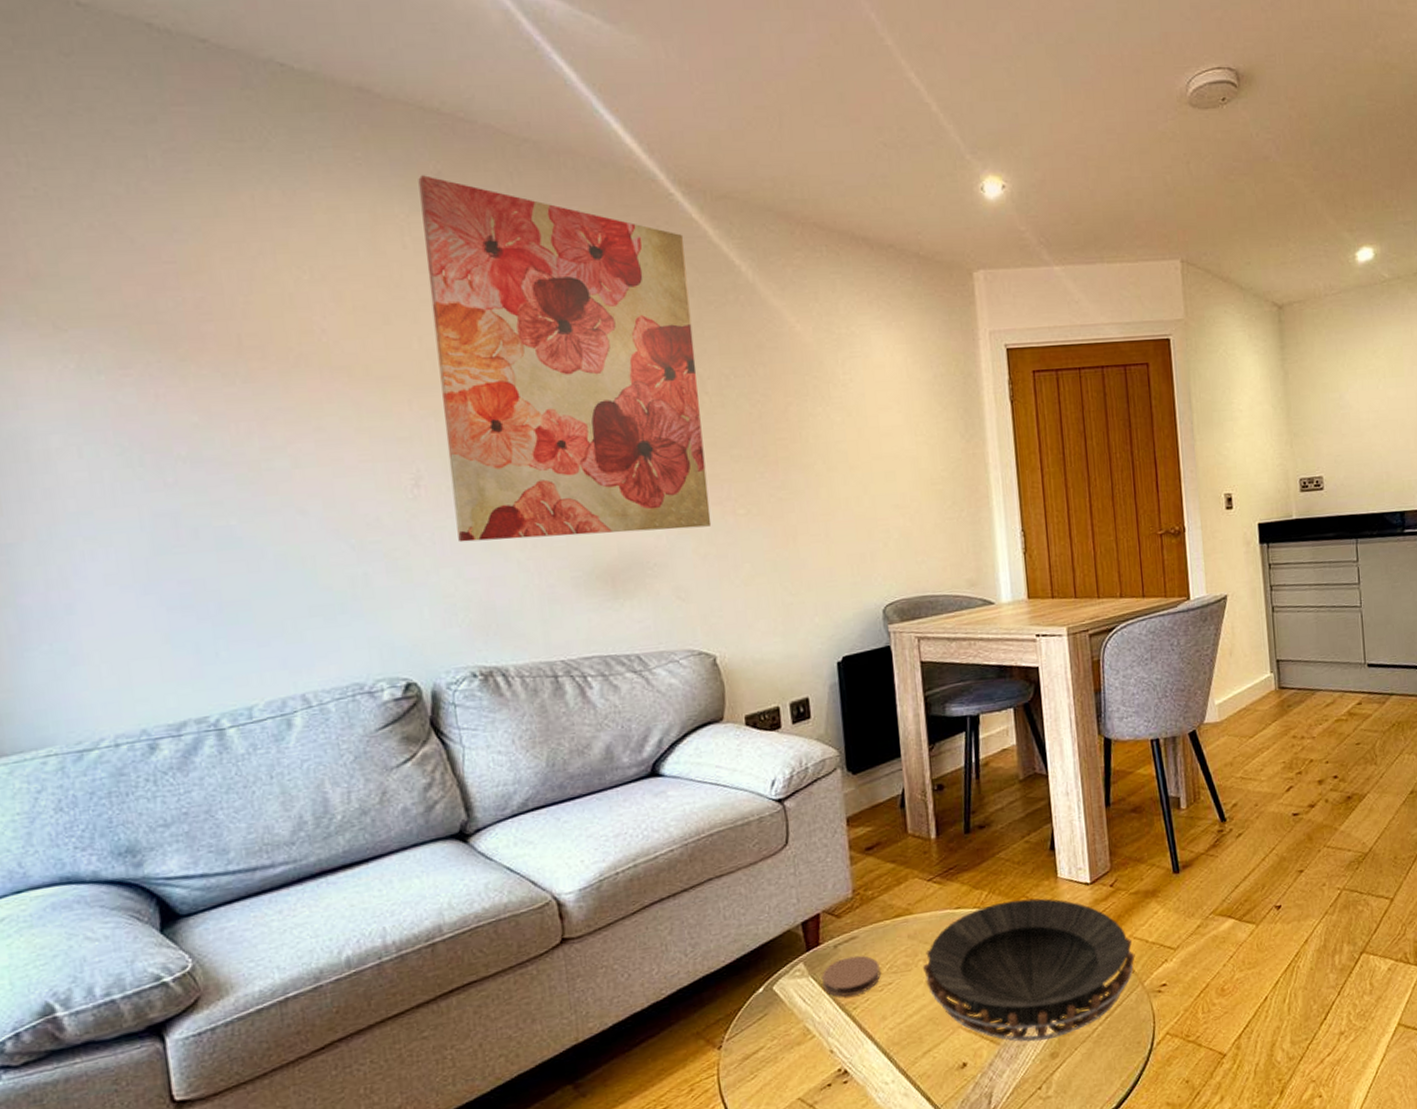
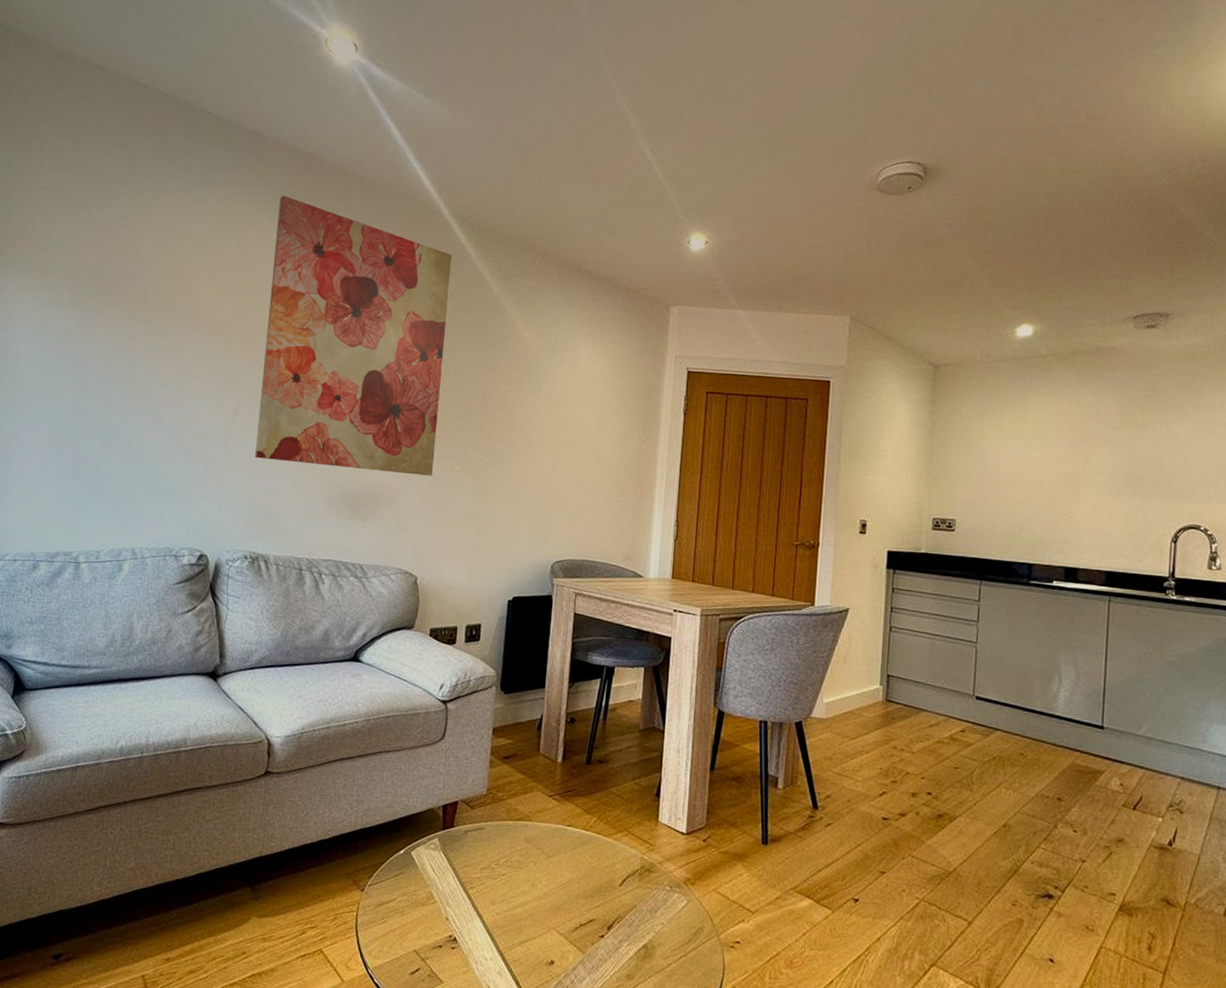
coaster: present [821,955,881,997] -> none [449,843,498,877]
decorative bowl: present [923,898,1135,1042] -> none [532,830,716,962]

